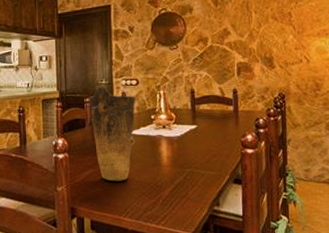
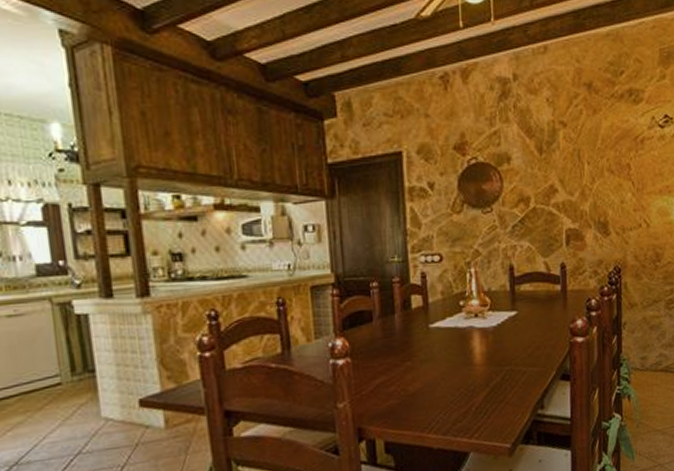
vase: present [89,86,136,181] -> none [376,264,441,390]

